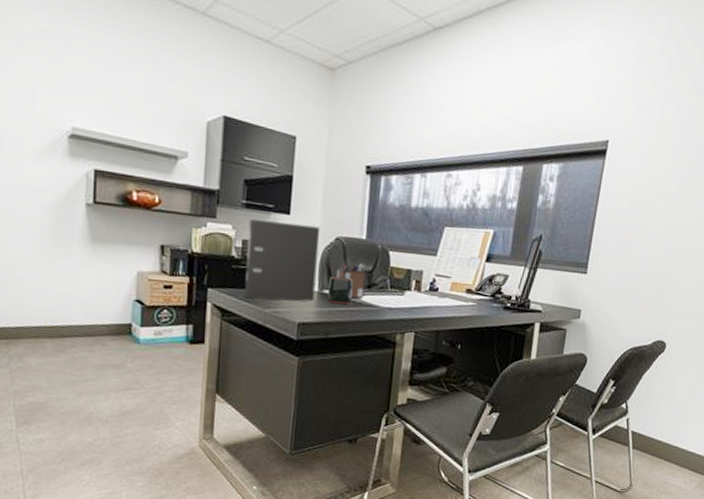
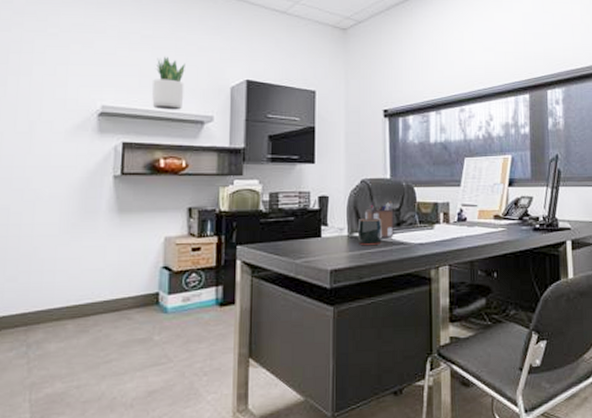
planter: none [123,78,159,141] -> present [151,56,185,110]
binder: present [244,219,321,302] -> none [273,172,345,251]

